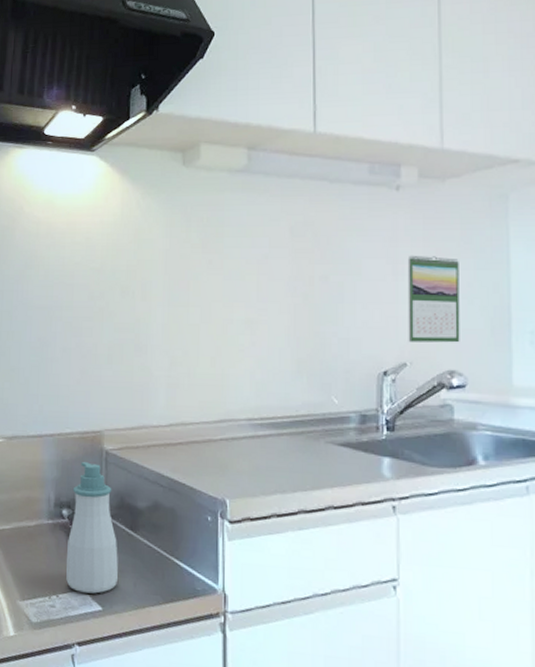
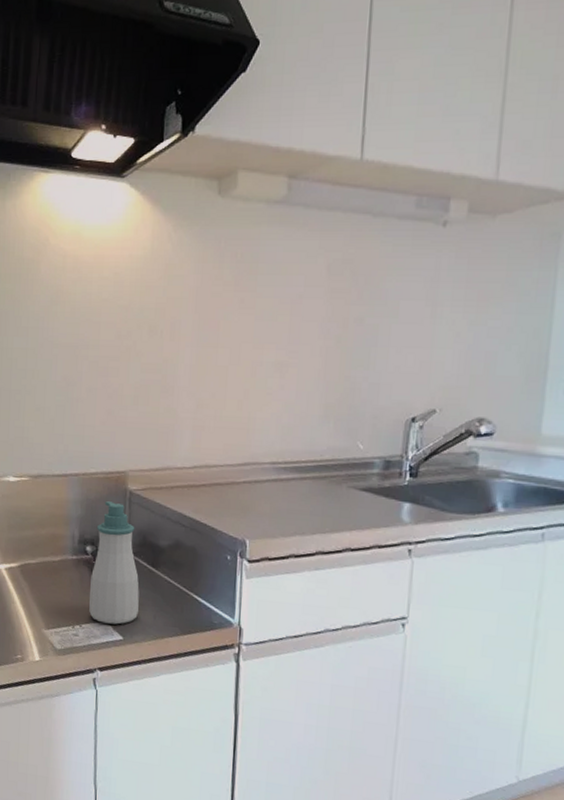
calendar: present [407,255,460,343] -> none [439,297,501,390]

